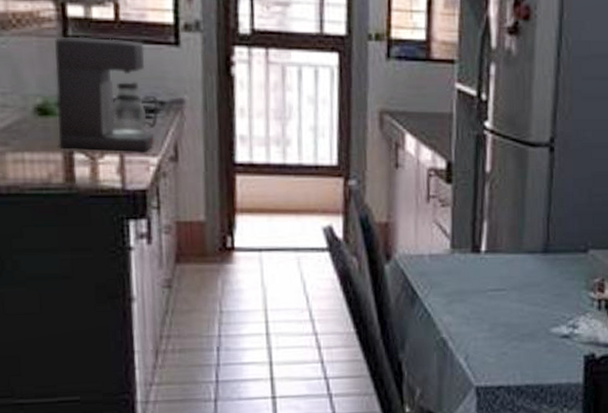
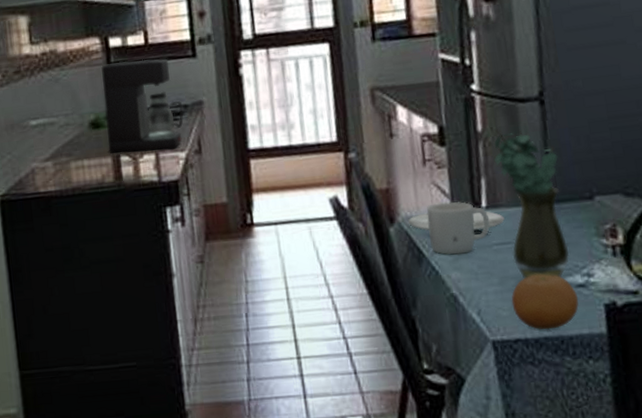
plate: none [405,252,502,275] -> present [408,211,505,231]
mug: none [425,243,487,298] -> present [426,201,490,255]
vase: none [499,171,560,328] -> present [494,129,570,279]
fruit: none [499,322,561,378] -> present [511,274,579,330]

